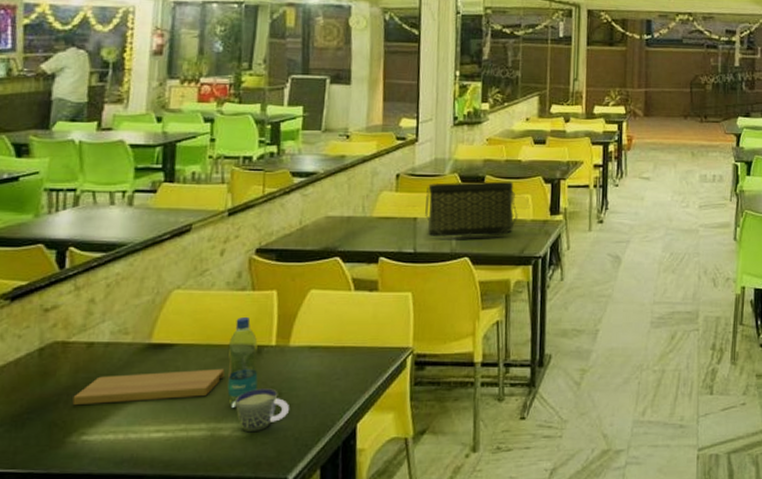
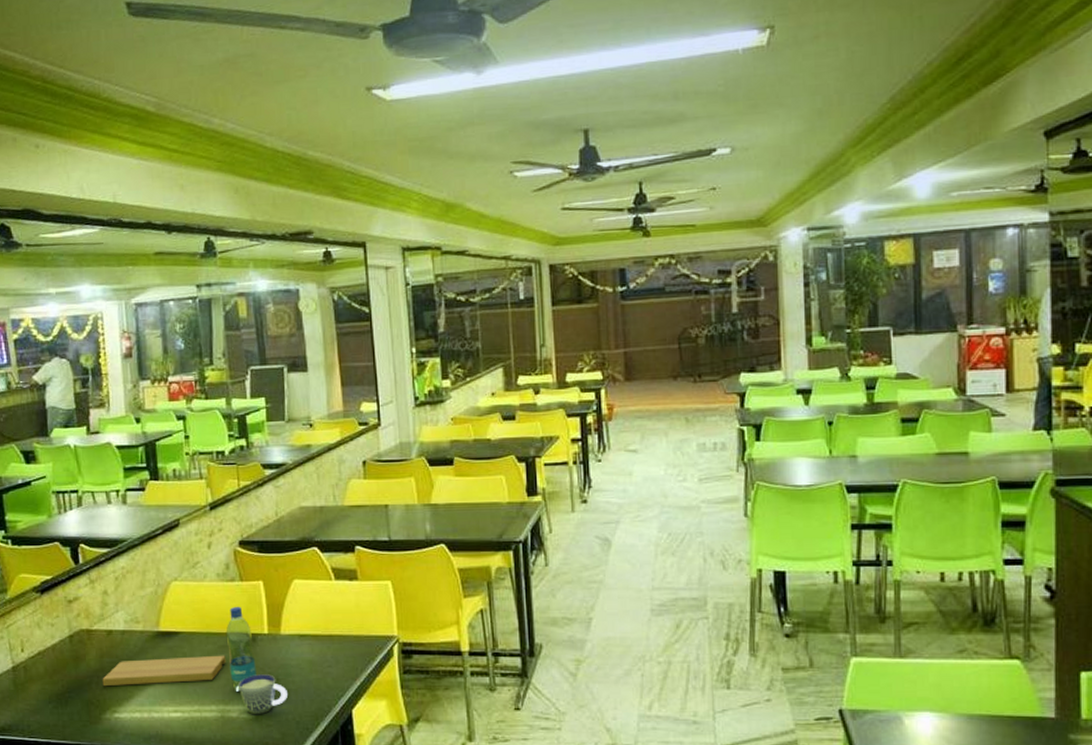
handbag: present [425,181,518,239] -> none [394,462,492,525]

